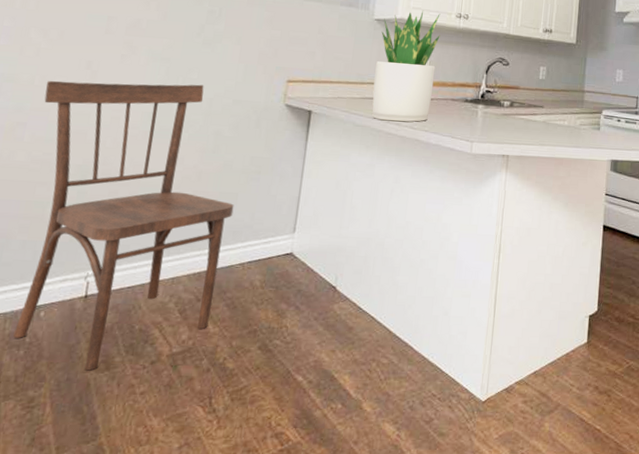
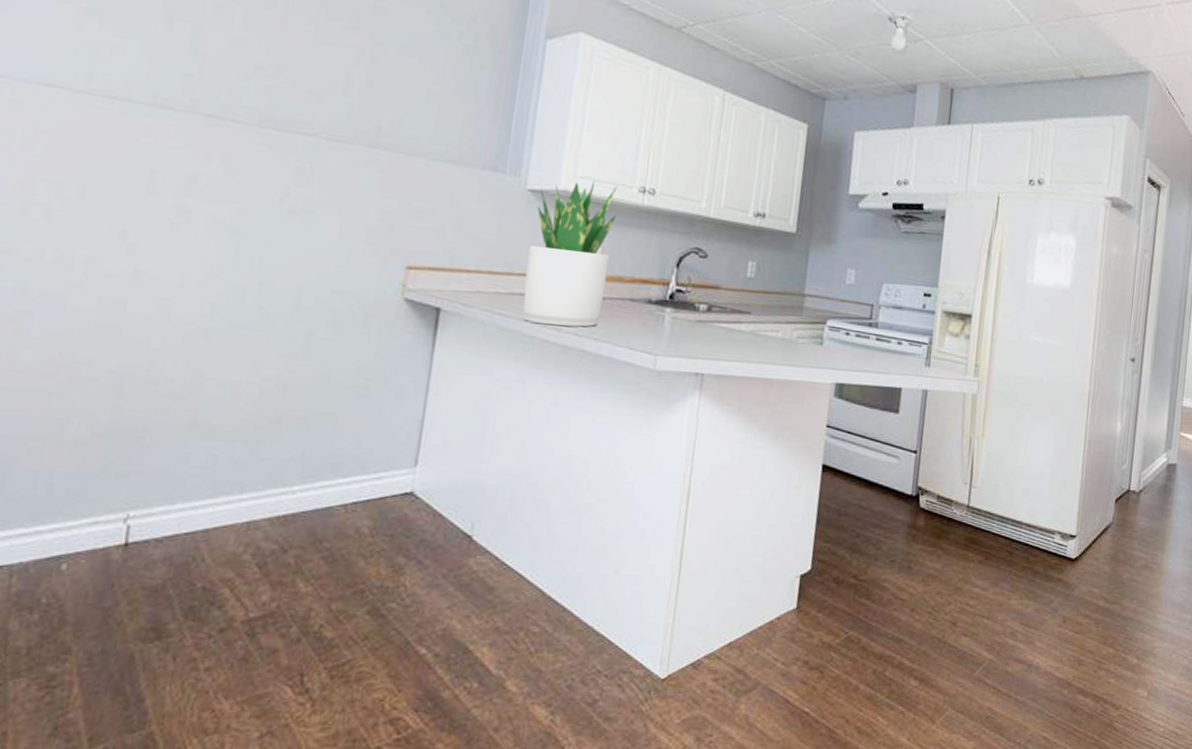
dining chair: present [12,80,234,371] -> none [21,254,333,641]

